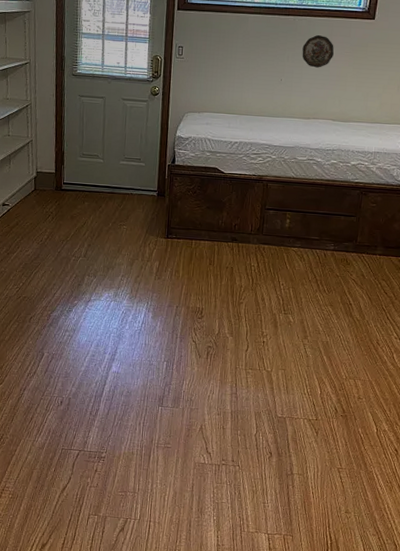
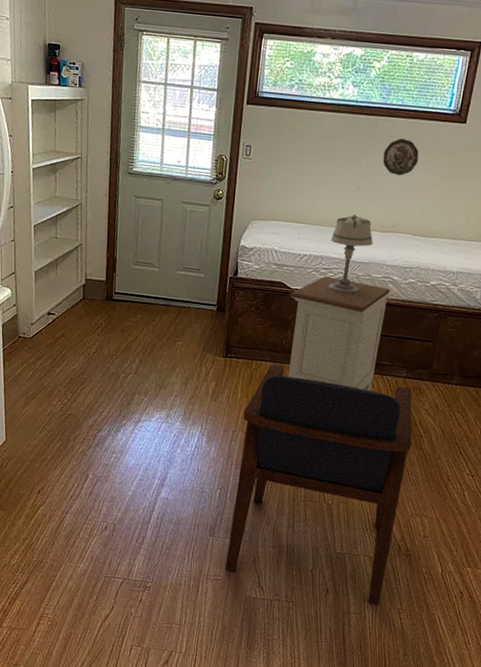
armchair: none [174,243,343,466] -> present [225,364,413,605]
nightstand: none [223,160,315,265] -> present [287,276,390,392]
table lamp: none [258,103,297,176] -> present [328,214,373,294]

